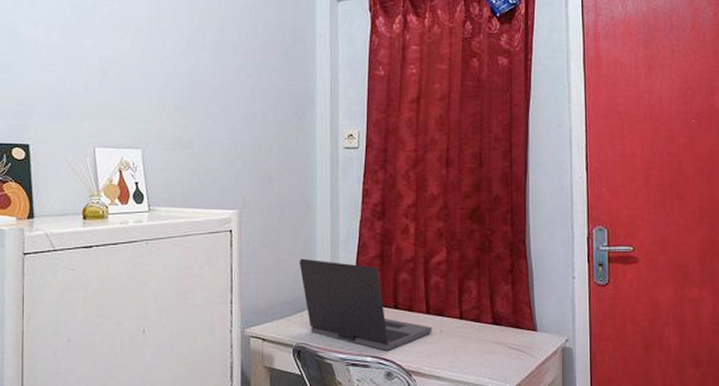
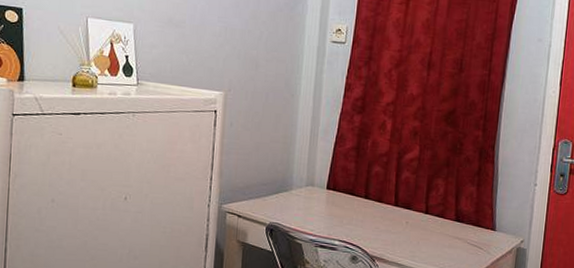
laptop: present [299,258,432,351] -> none [278,143,399,236]

